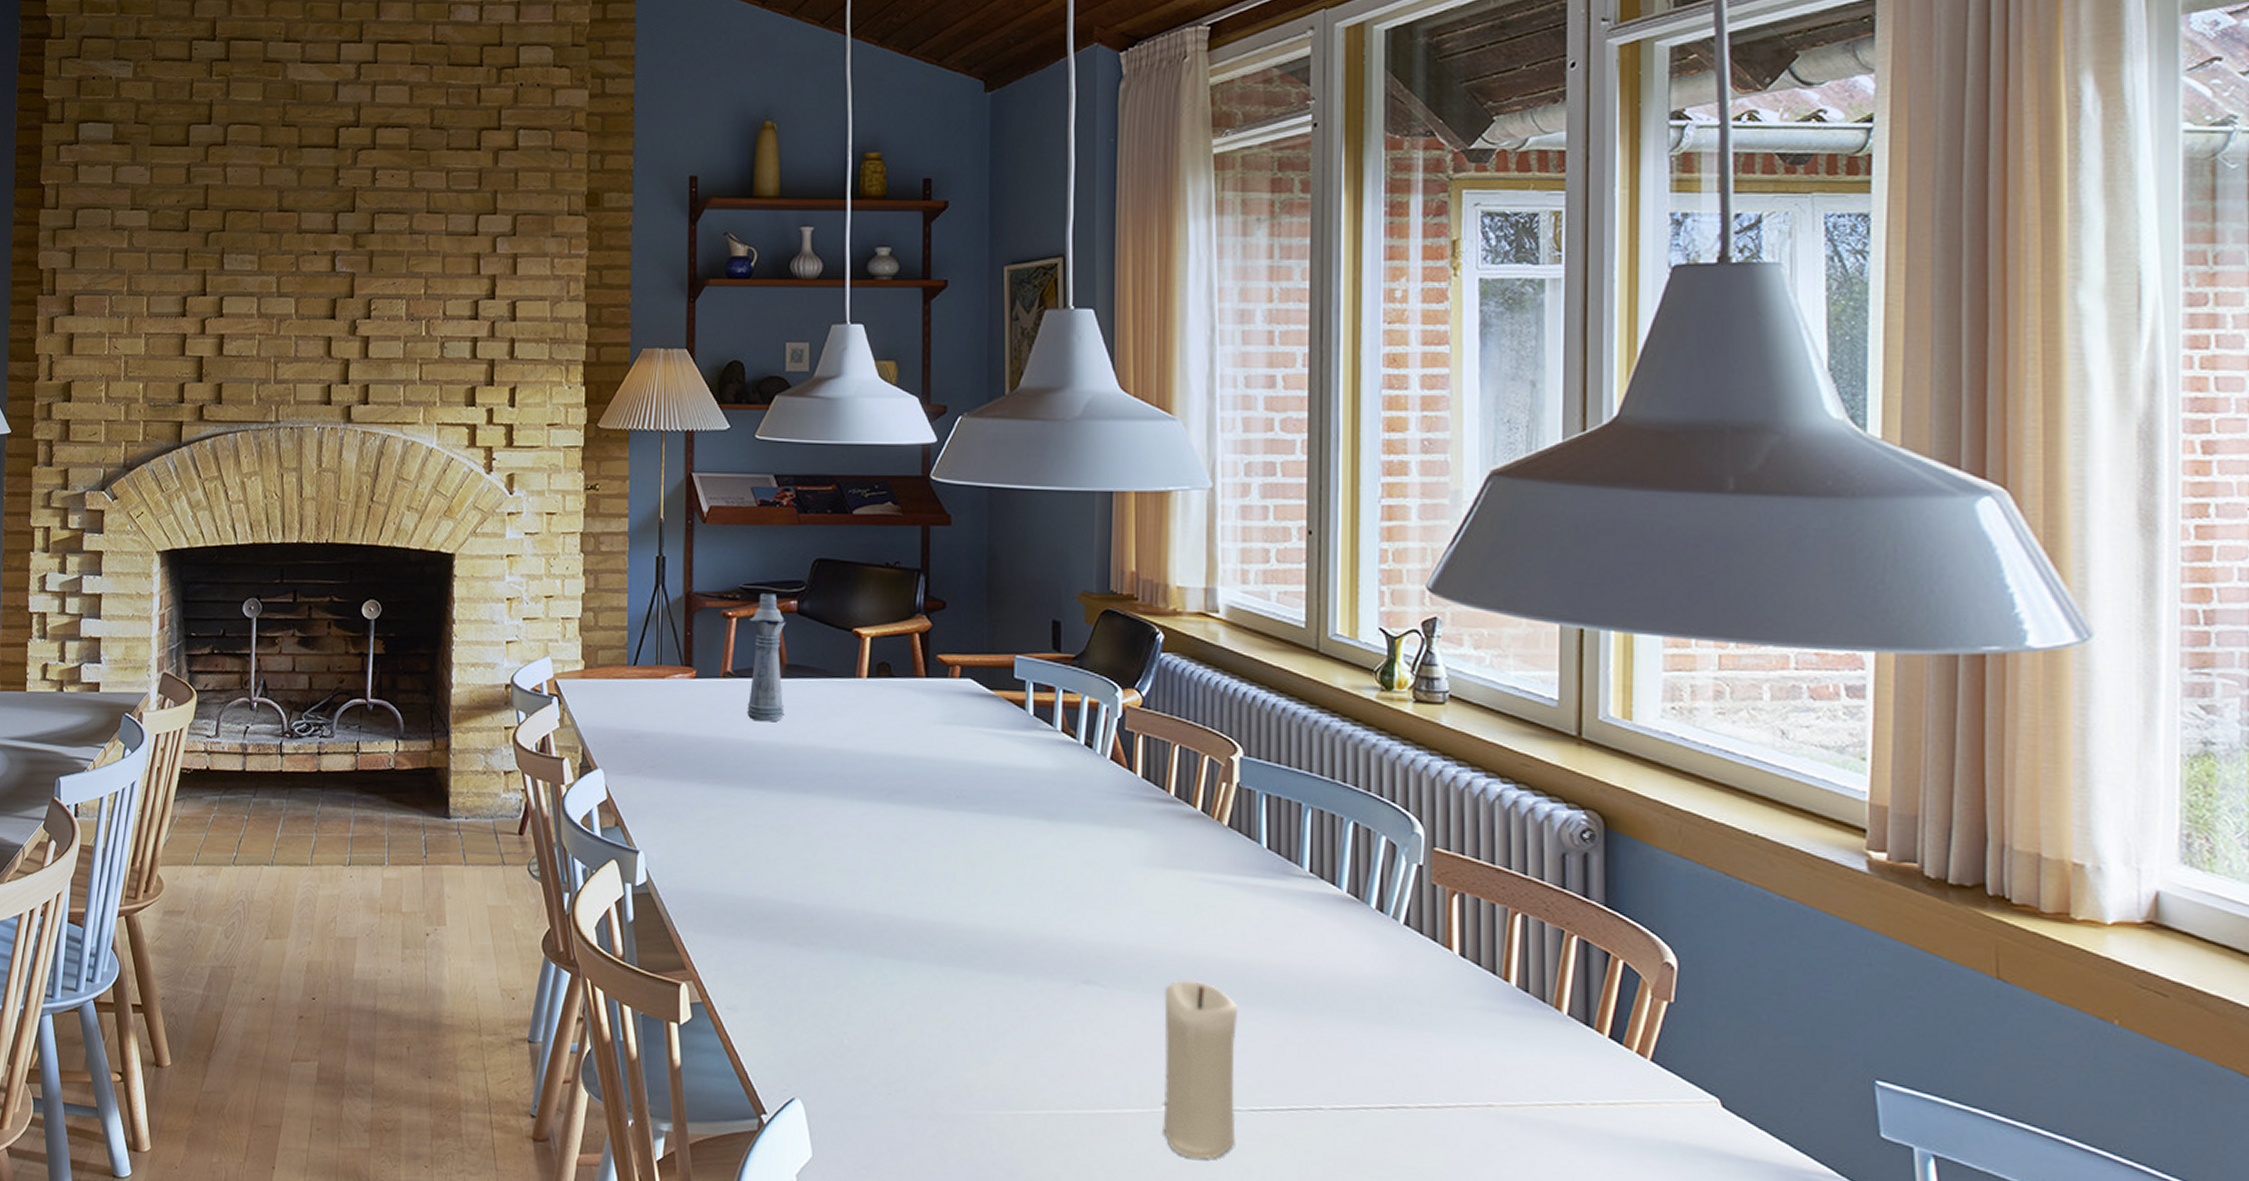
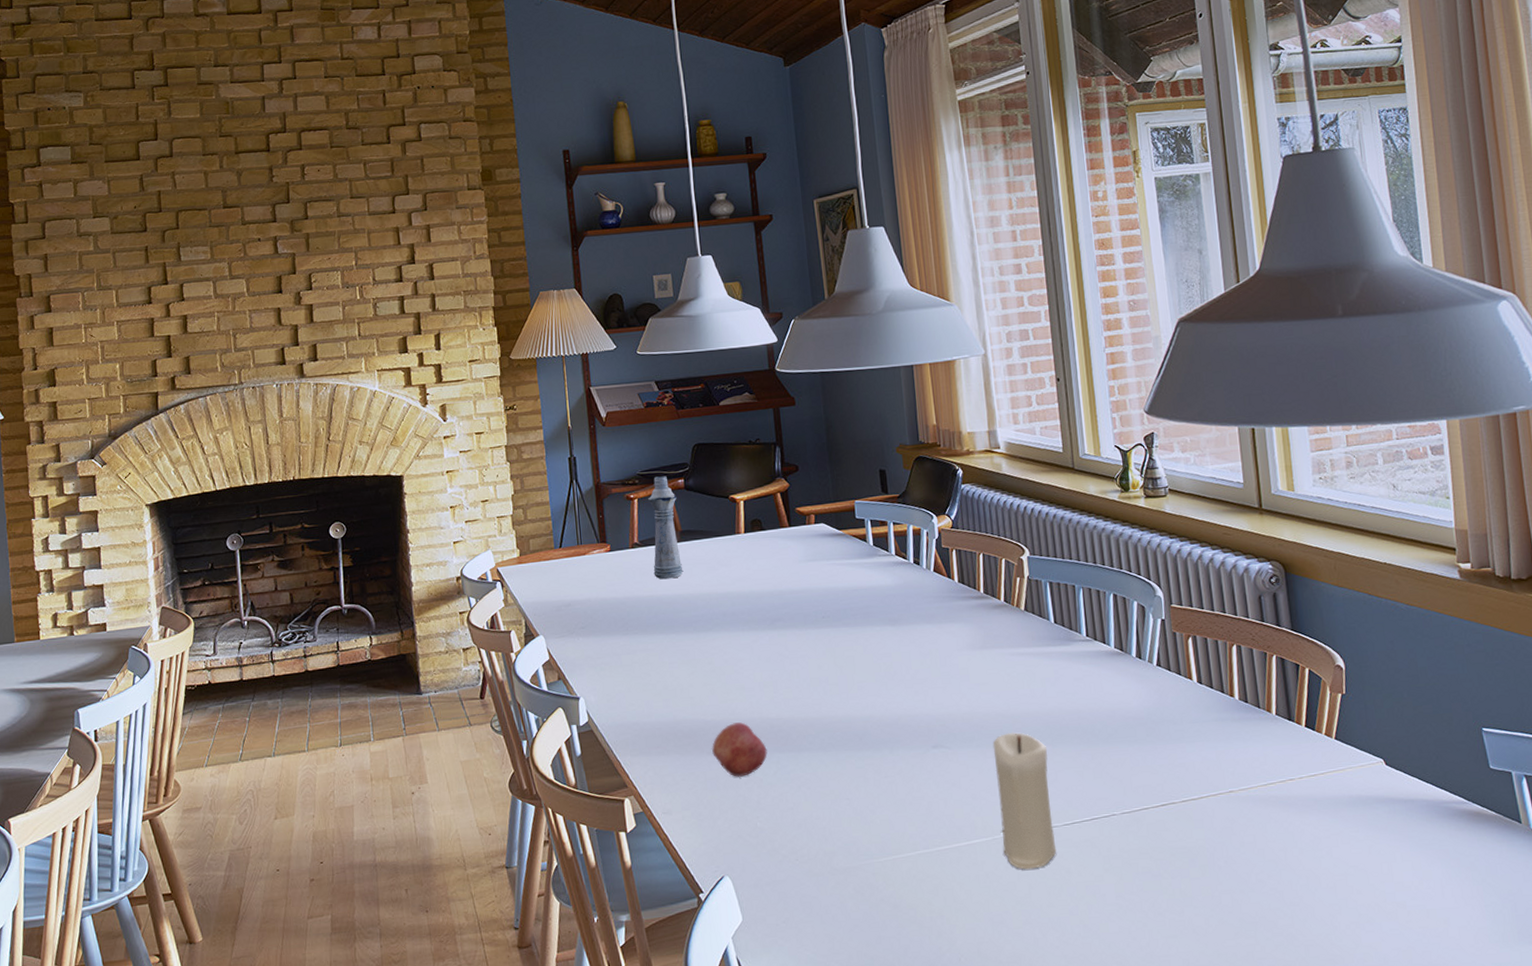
fruit: none [795,911,867,980] -> present [711,722,768,777]

